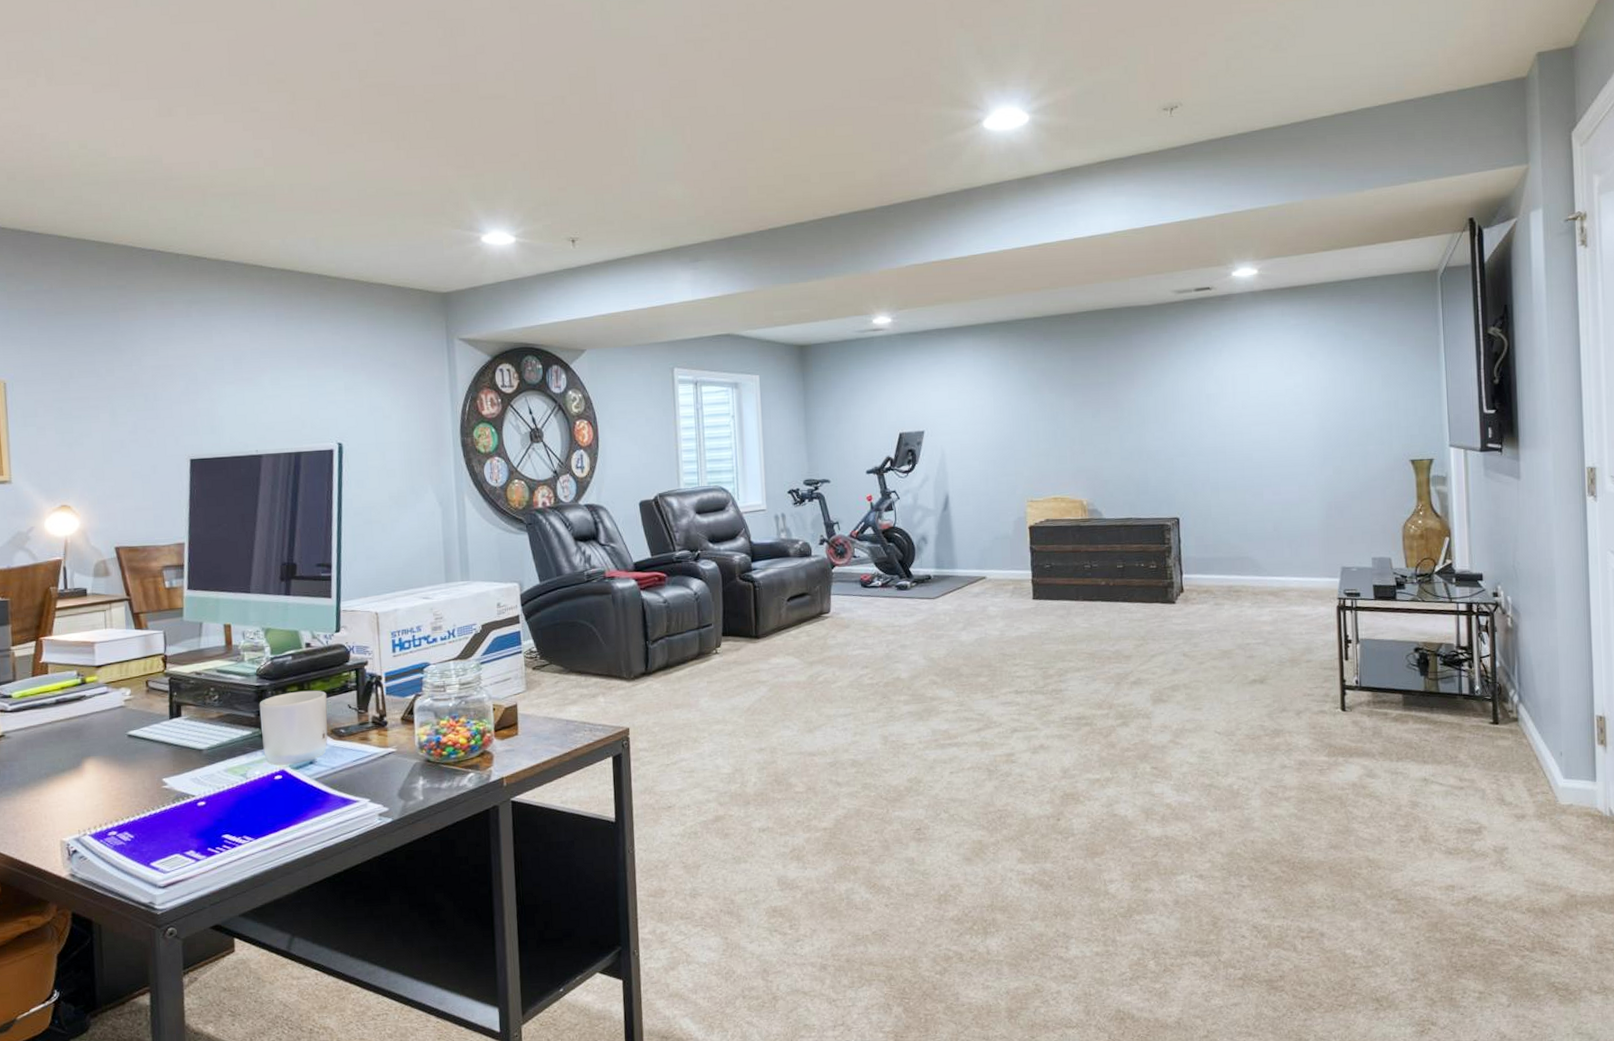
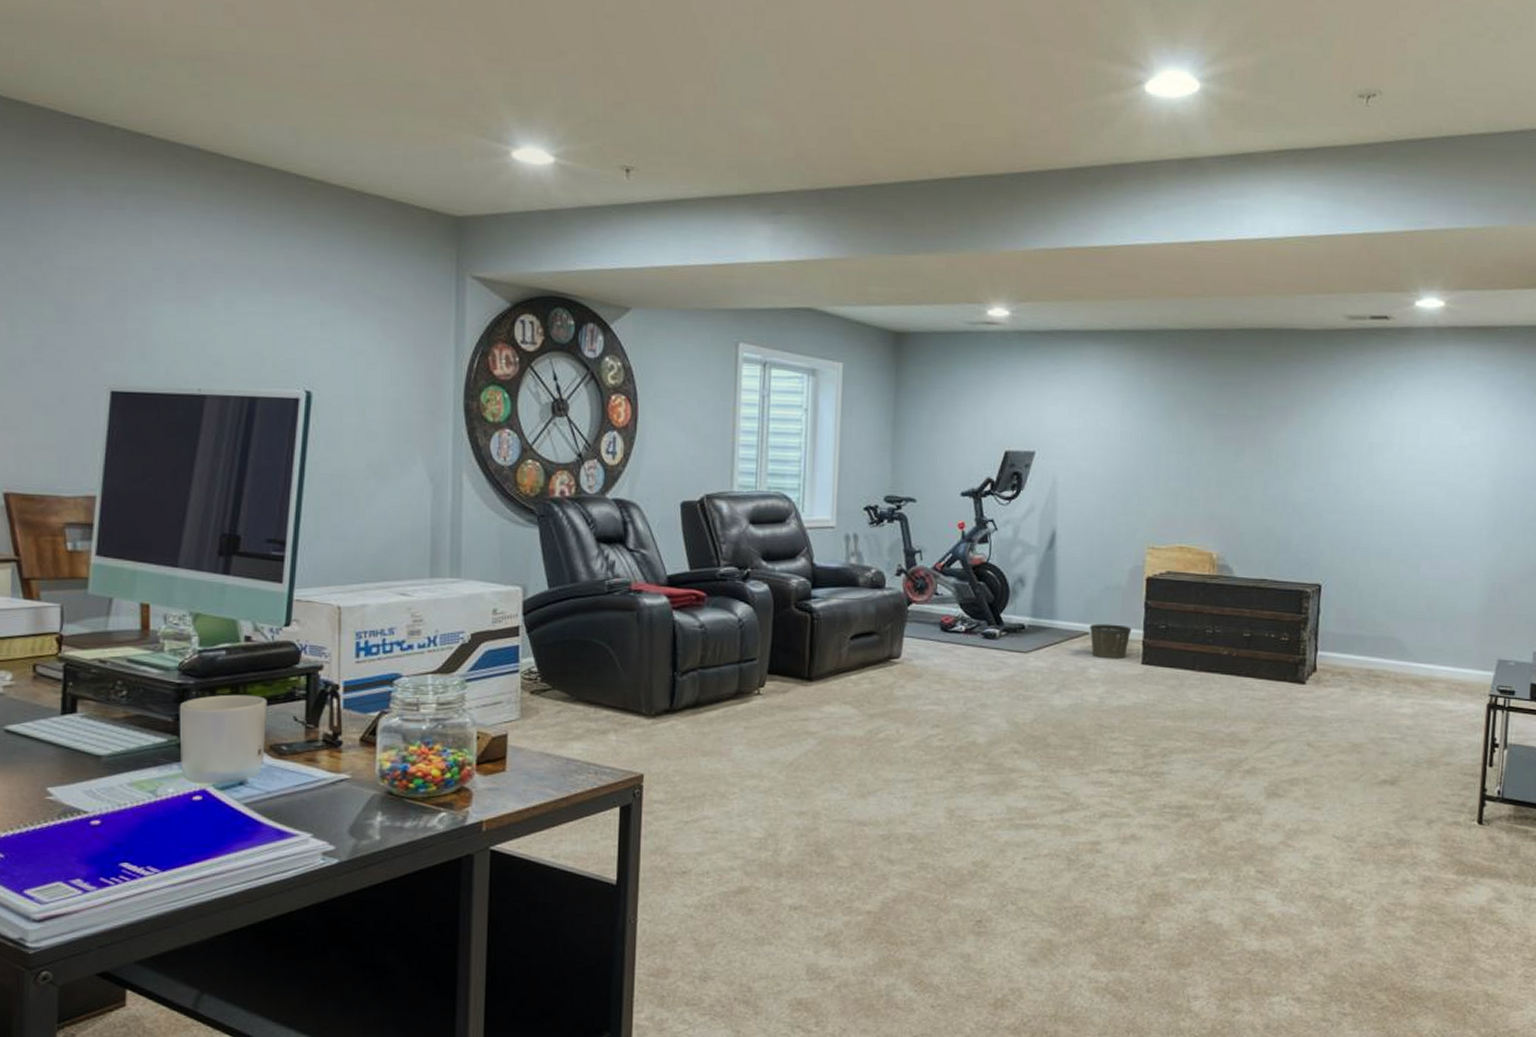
basket: none [985,568,1021,598] -> present [1089,623,1132,660]

